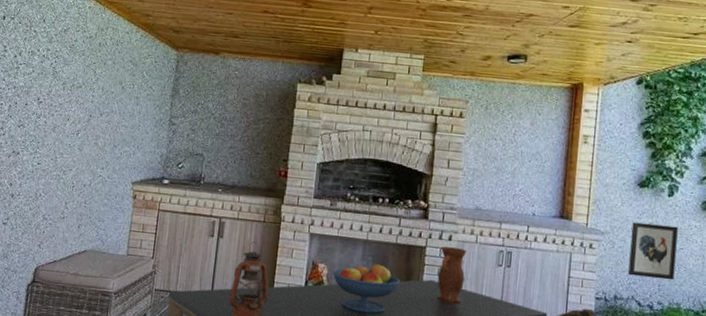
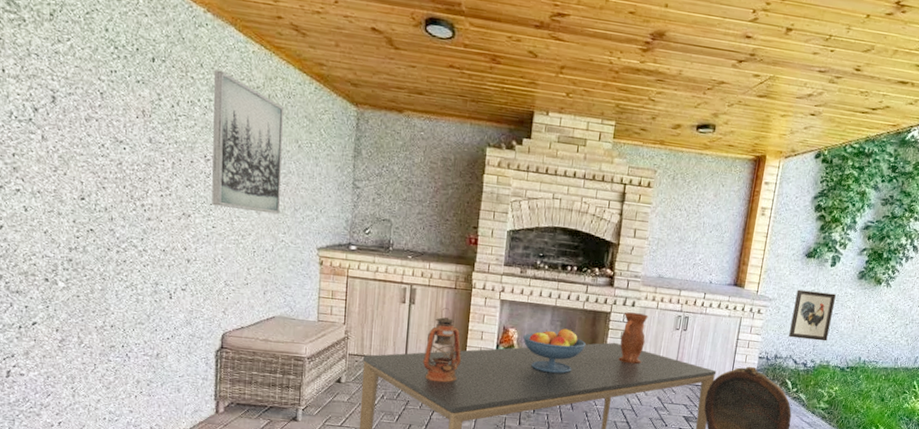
wall art: none [39,24,111,151] -> present [212,69,283,215]

